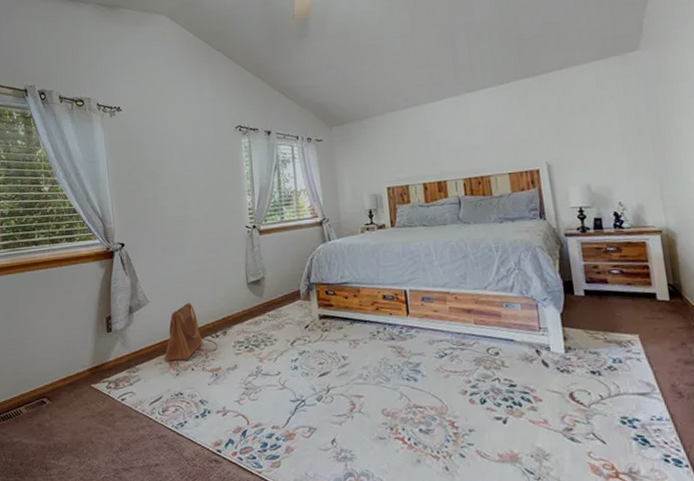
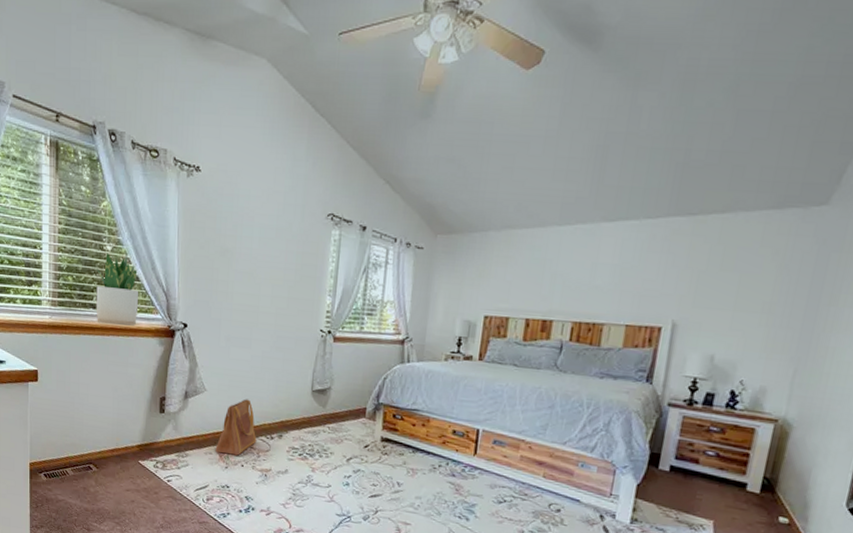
planter: none [35,190,77,258] -> present [95,253,138,327]

